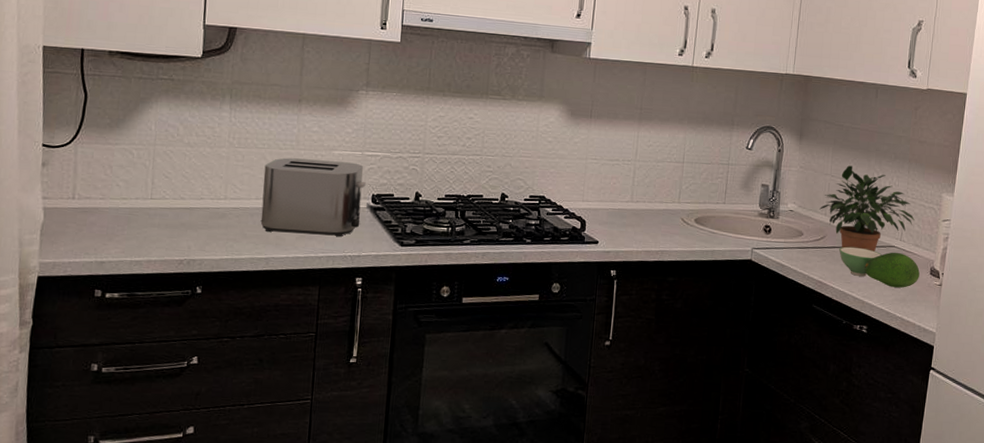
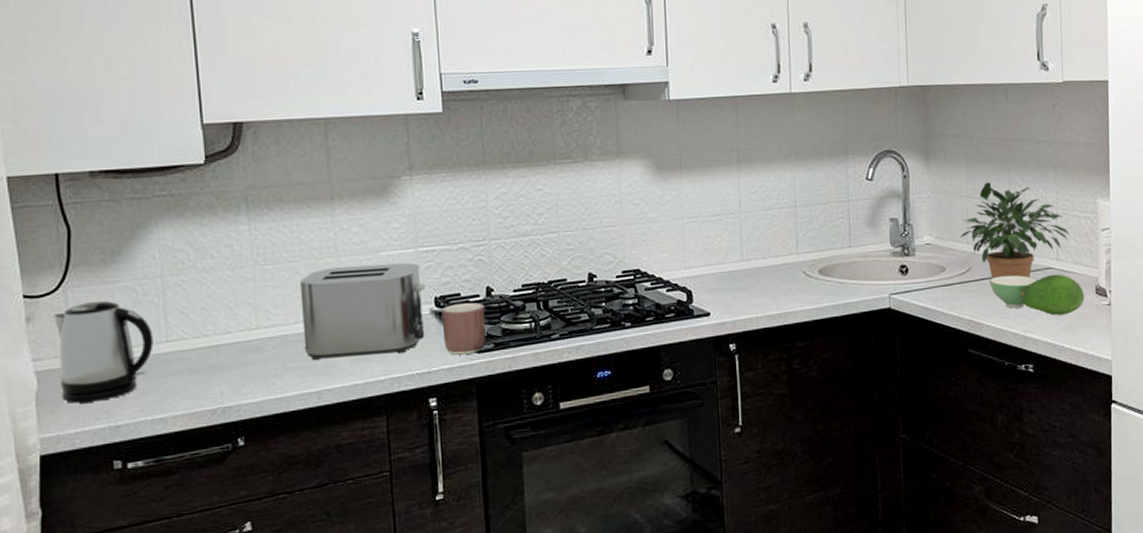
kettle: none [61,157,141,240] -> present [54,300,154,404]
mug: none [374,202,412,246] -> present [441,302,486,355]

